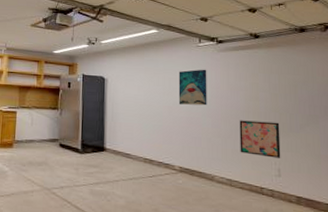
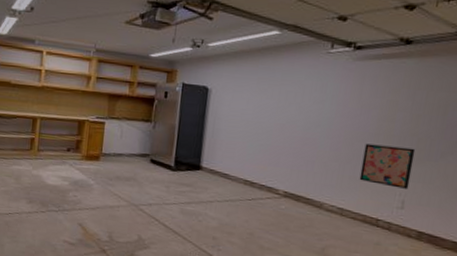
wall art: present [178,69,207,106] -> none [293,81,335,125]

